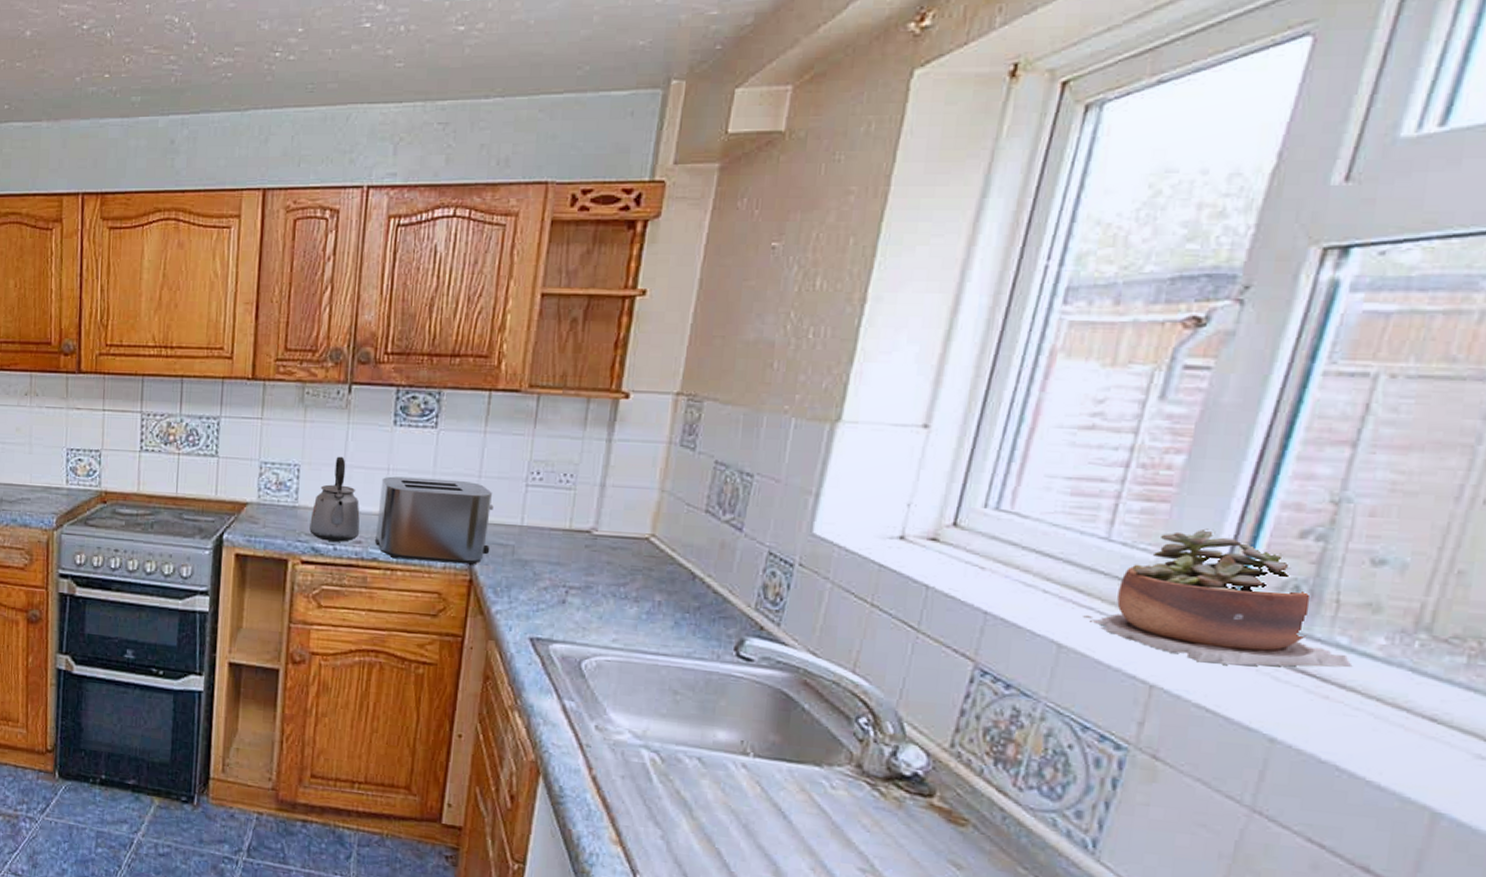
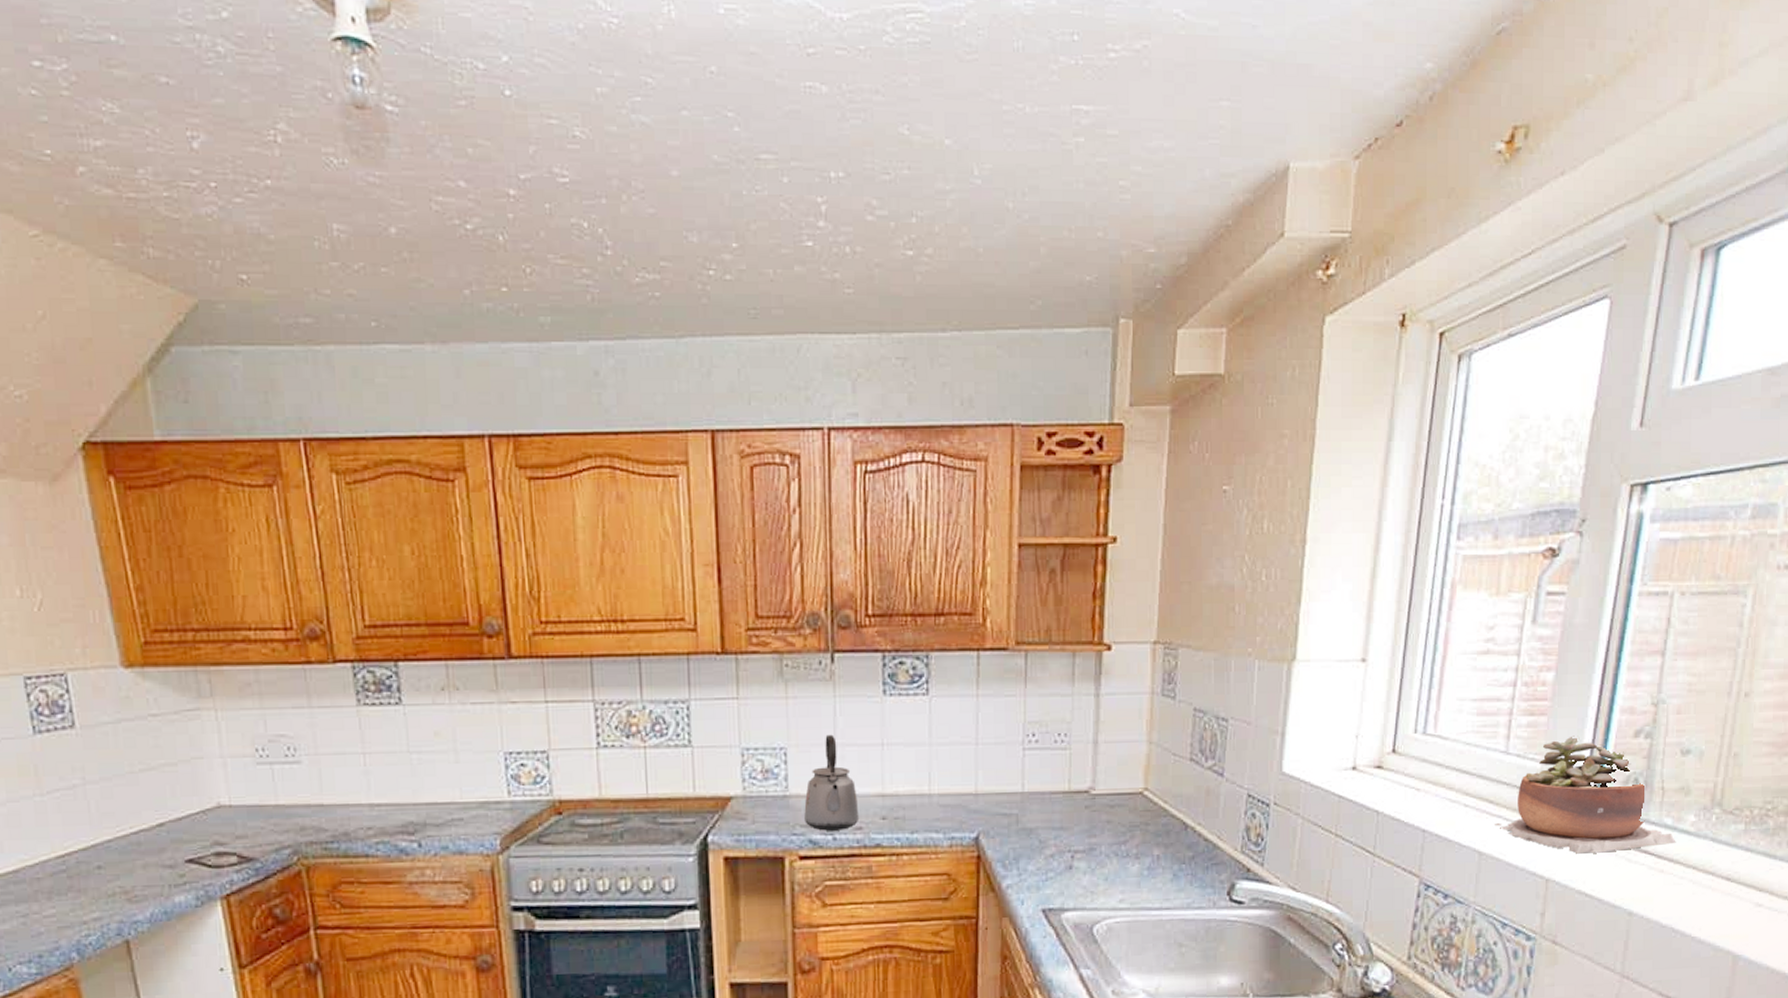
toaster: present [374,476,494,565] -> none [875,749,995,843]

